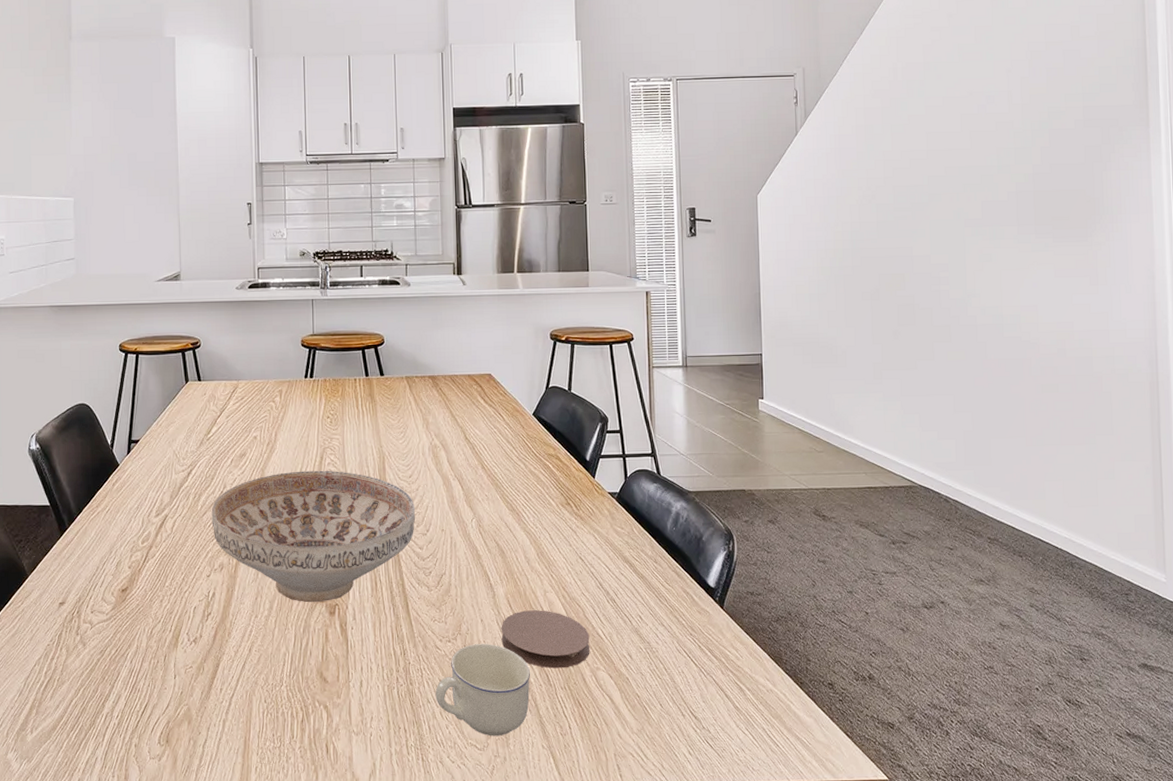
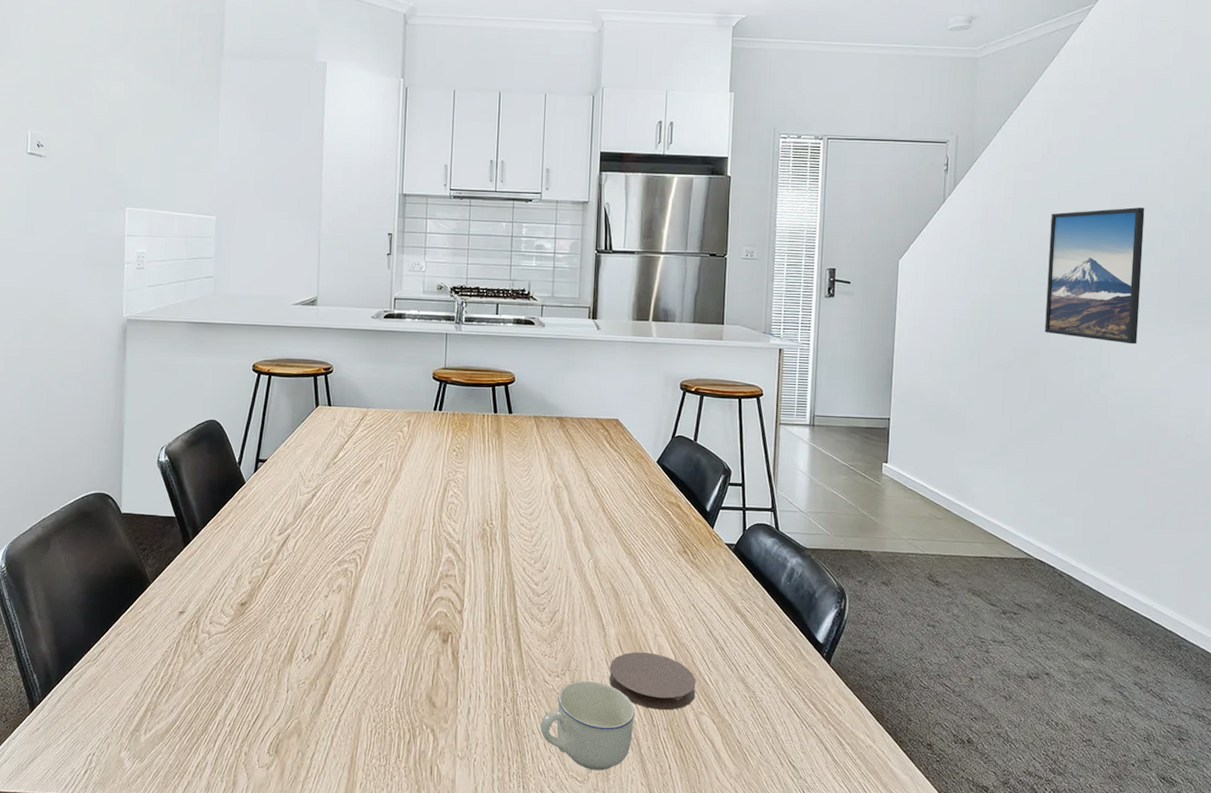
decorative bowl: present [211,470,416,603] -> none [333,501,534,630]
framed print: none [903,127,1000,263] -> present [1045,207,1145,345]

